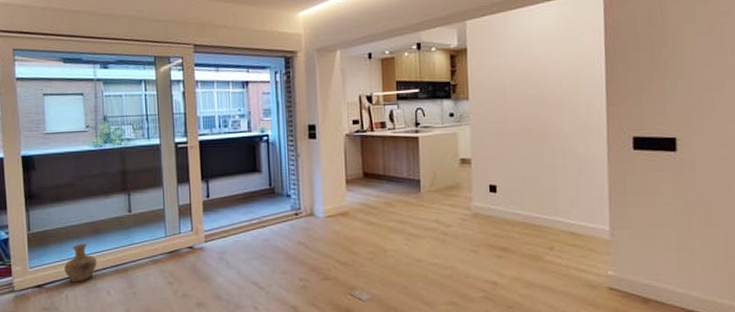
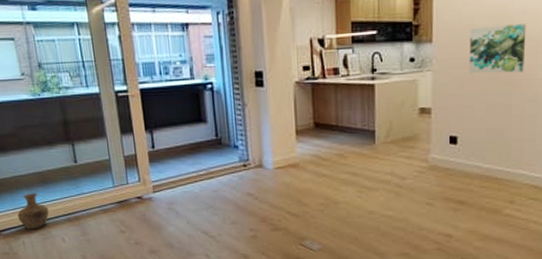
wall art: none [501,84,551,128] -> present [468,24,527,74]

